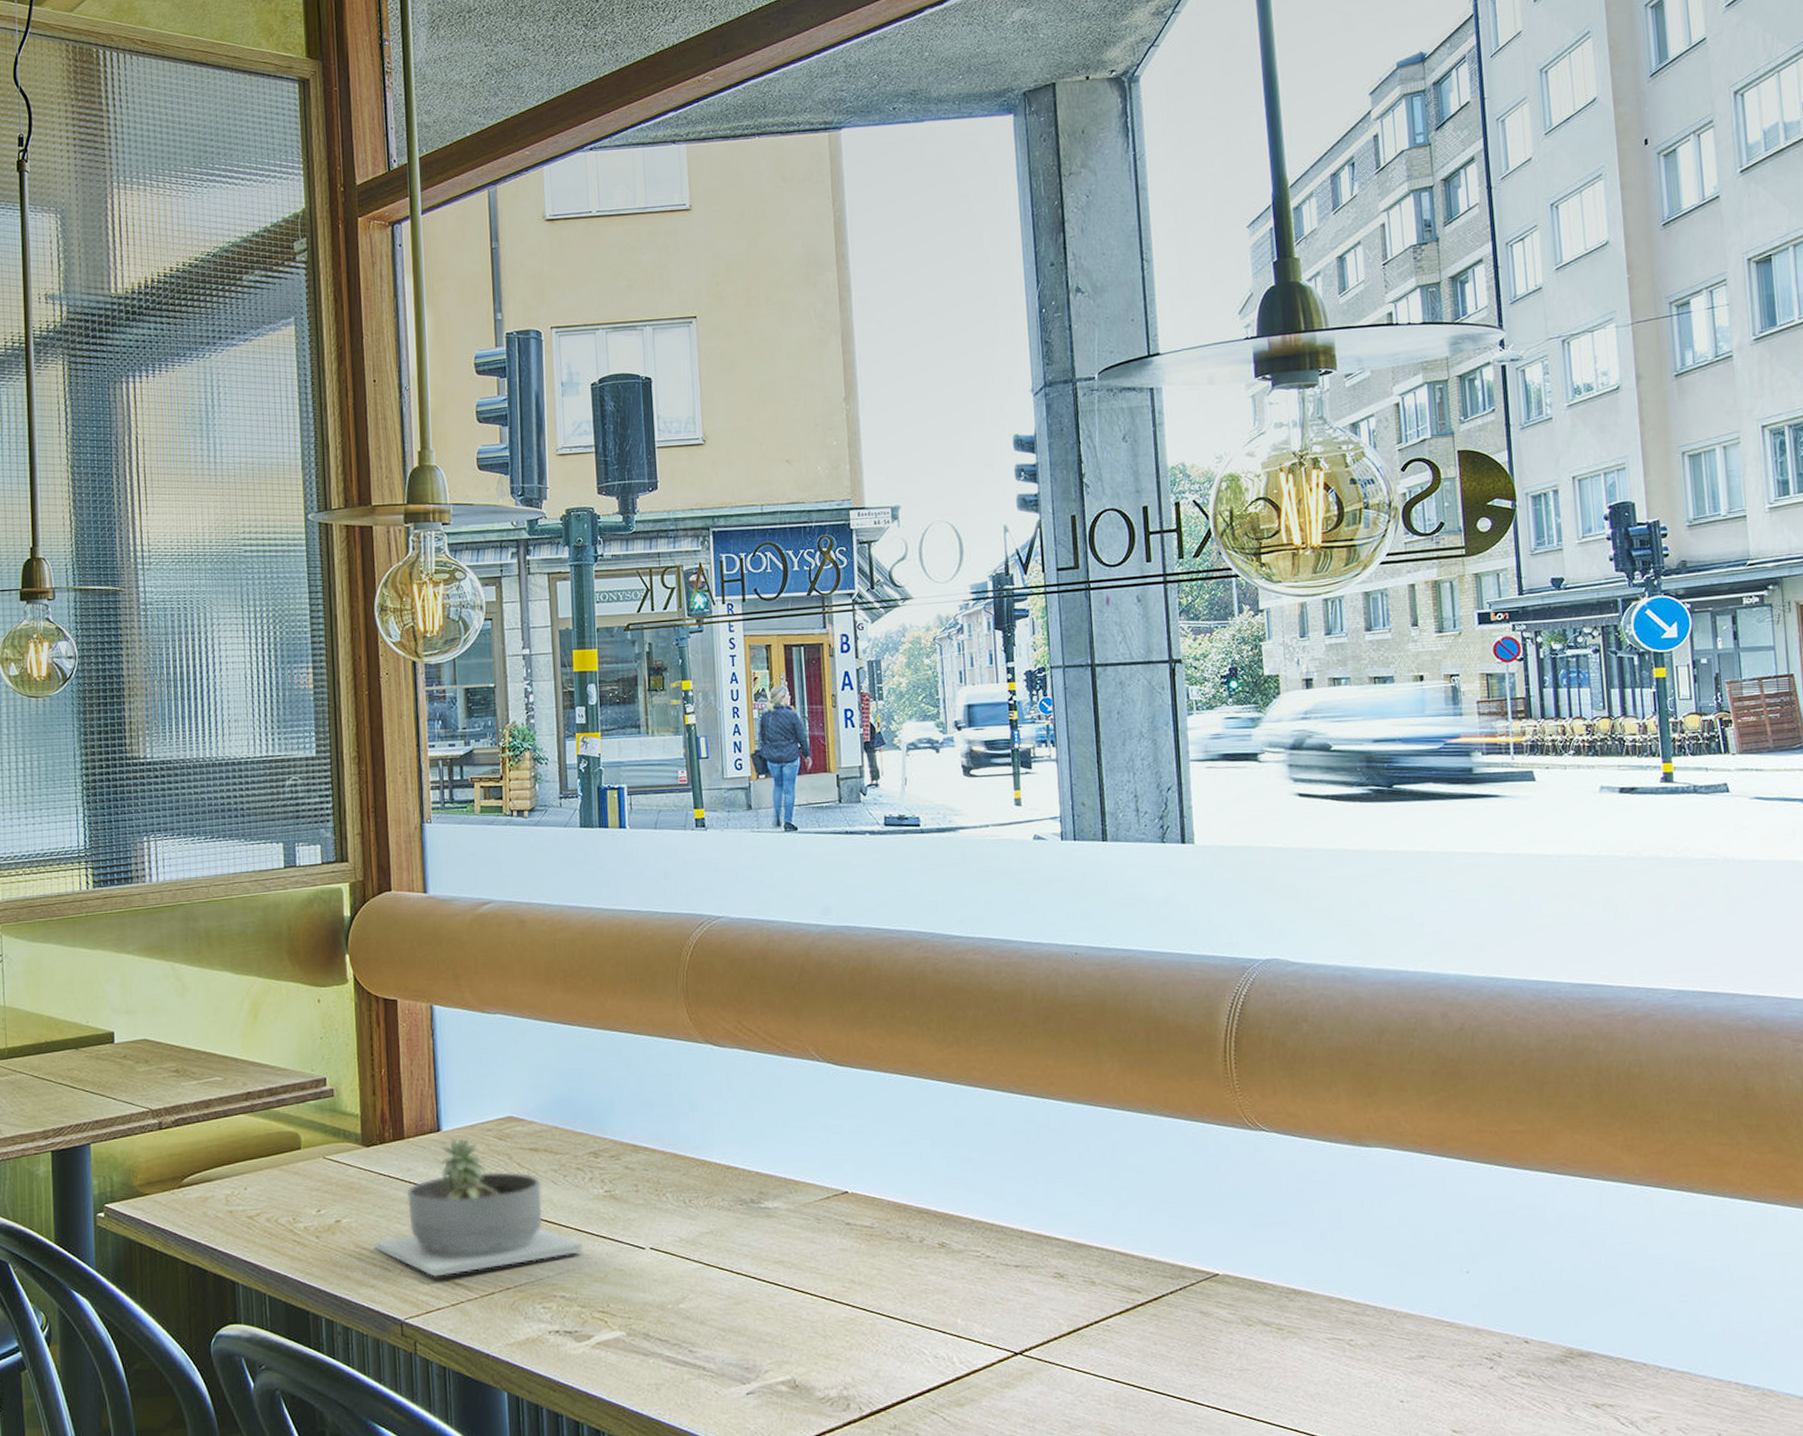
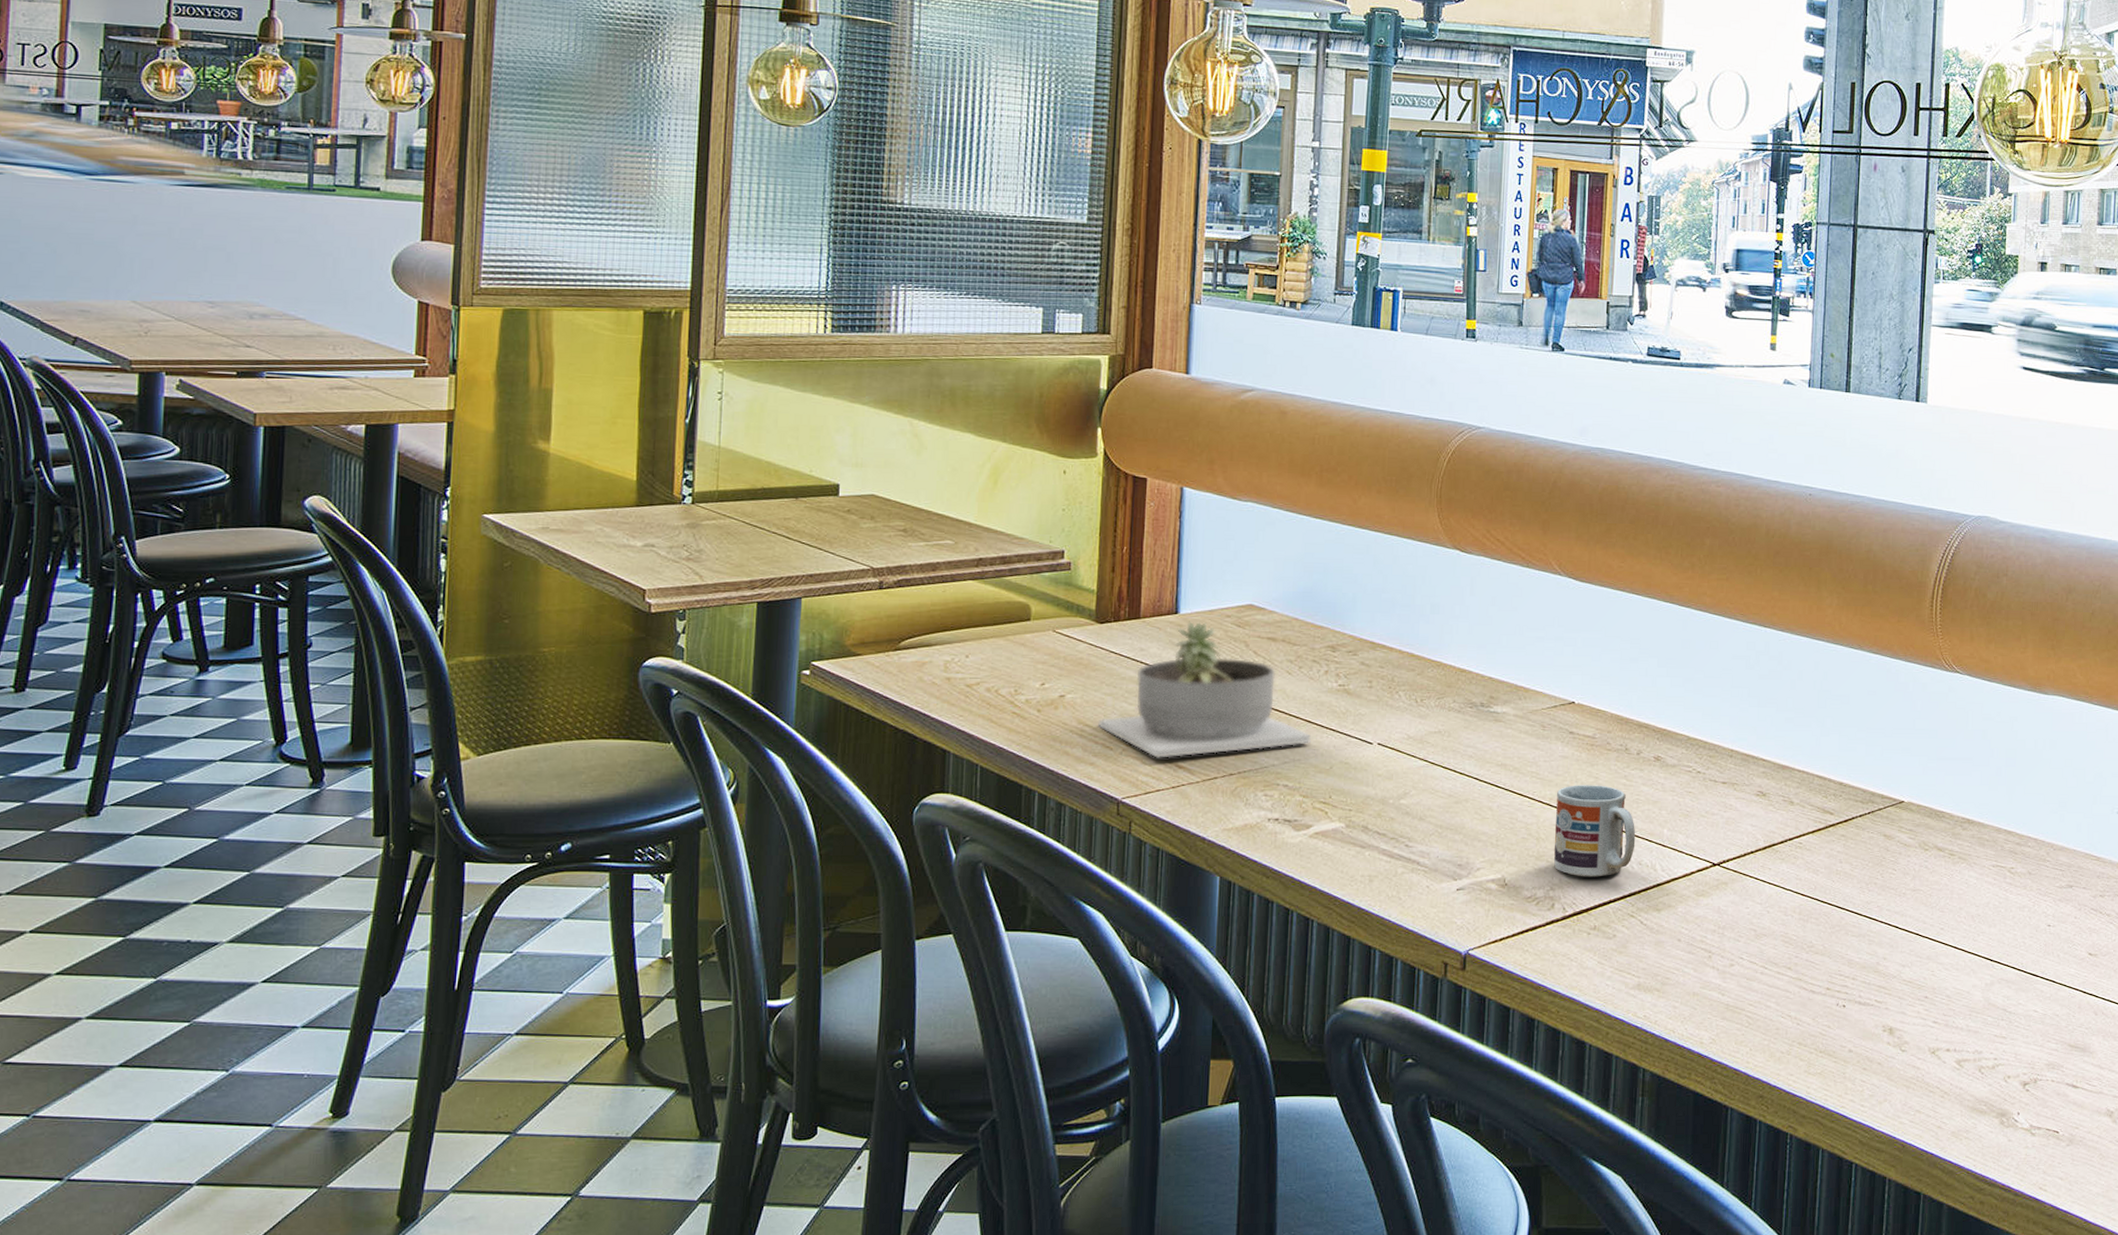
cup: none [839,1276,929,1374] -> present [1554,785,1636,877]

